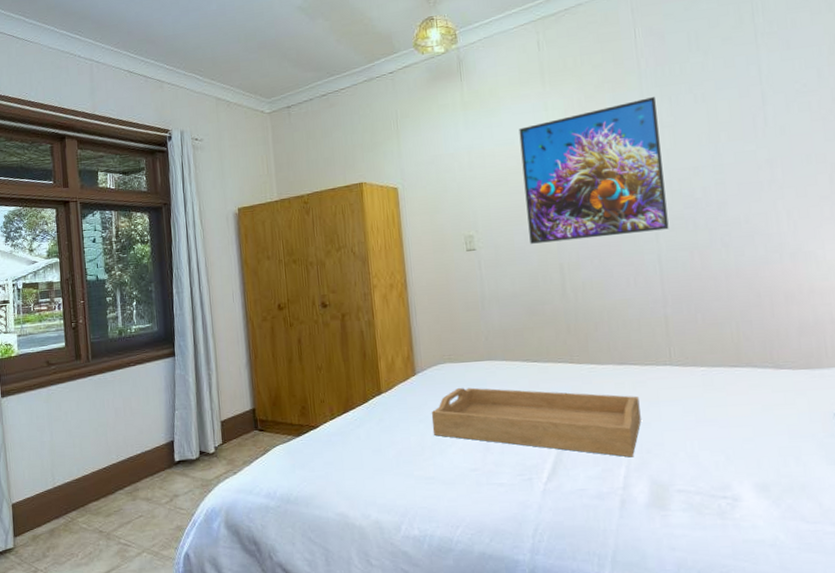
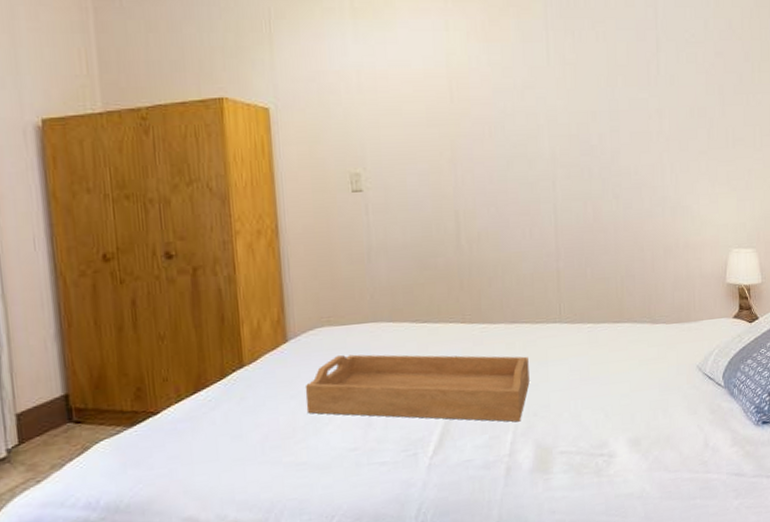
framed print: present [519,97,669,244] -> none [416,29,565,187]

